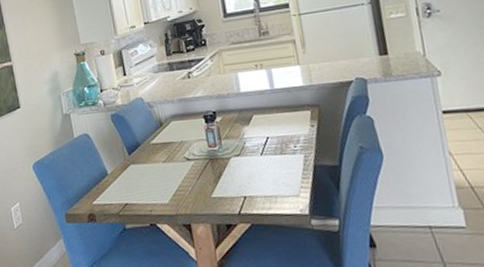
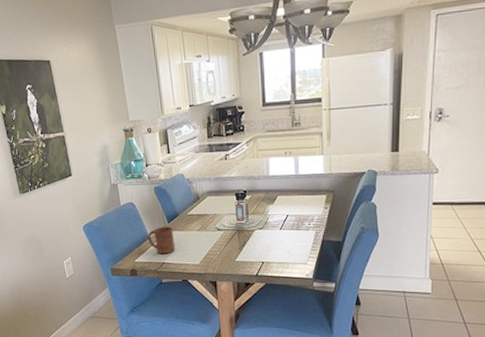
cup: none [106,159,139,194] -> present [148,226,176,255]

